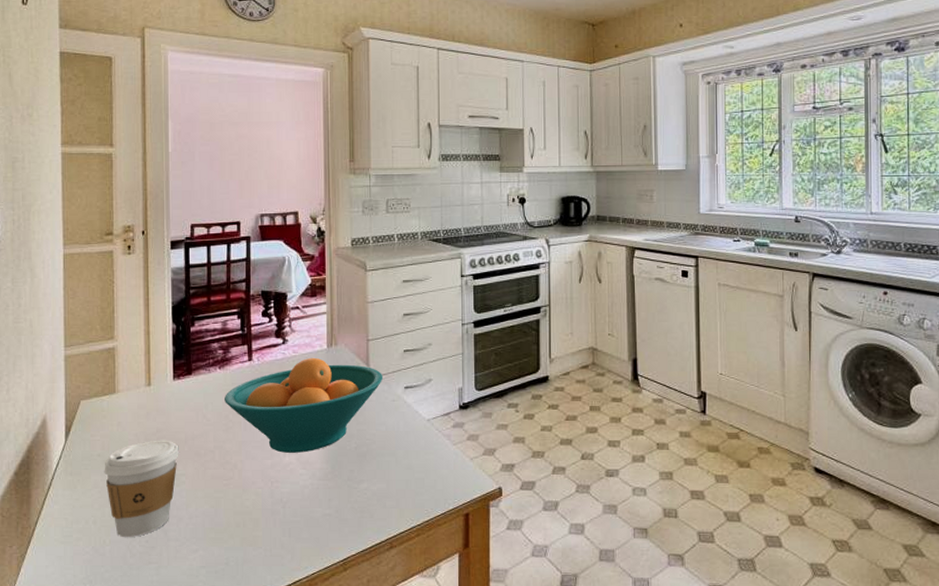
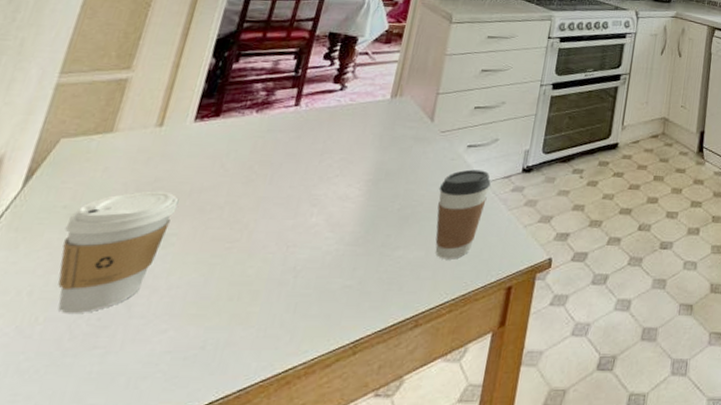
fruit bowl: present [225,357,384,453] -> none [253,107,447,213]
coffee cup: none [386,409,432,490] -> present [435,169,491,260]

